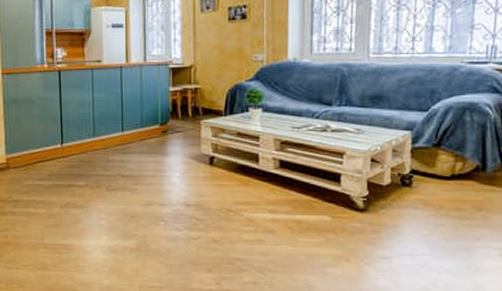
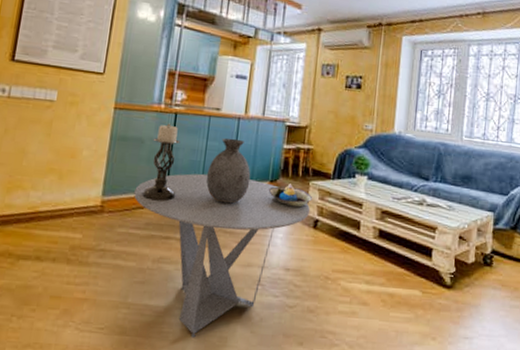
coffee table: none [33,124,203,270] -> present [134,173,310,338]
candle holder: none [41,81,72,154] -> present [142,123,180,202]
vase: none [97,87,140,150] -> present [206,138,251,204]
decorative bowl: none [159,125,206,147] -> present [268,183,313,208]

